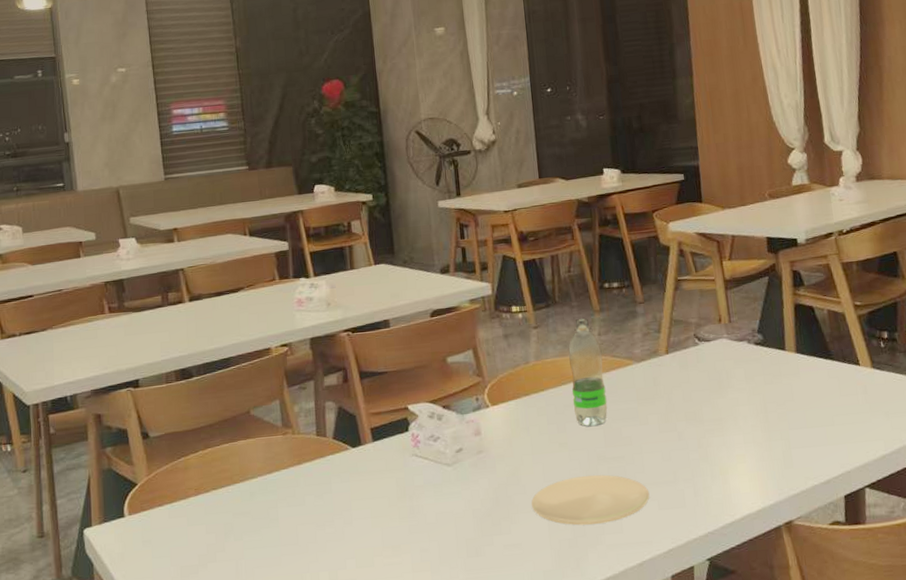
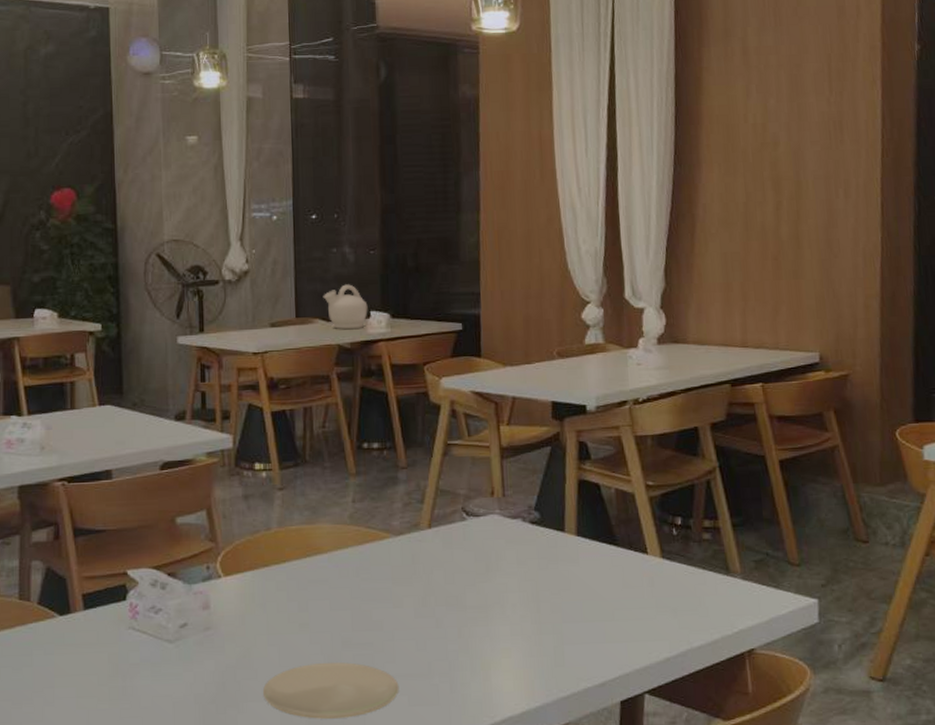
teapot: none [561,146,601,187] -> present [323,284,368,330]
bottle: present [568,318,608,427] -> none [317,482,358,607]

